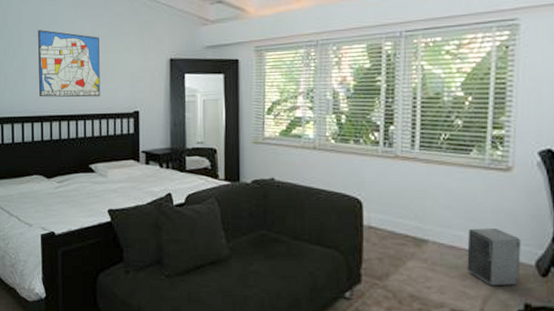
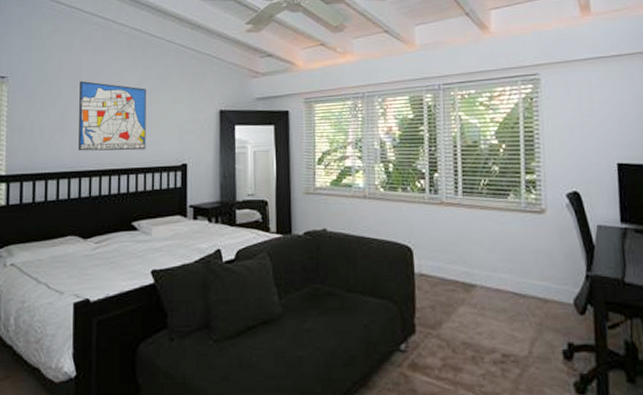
speaker: present [467,228,521,286] -> none [512,270,562,327]

